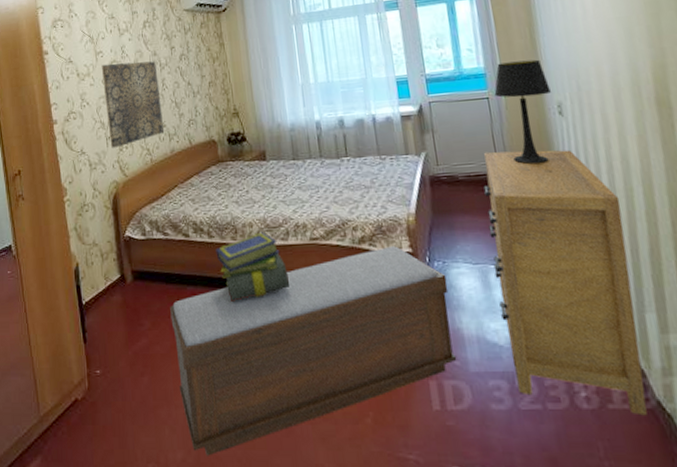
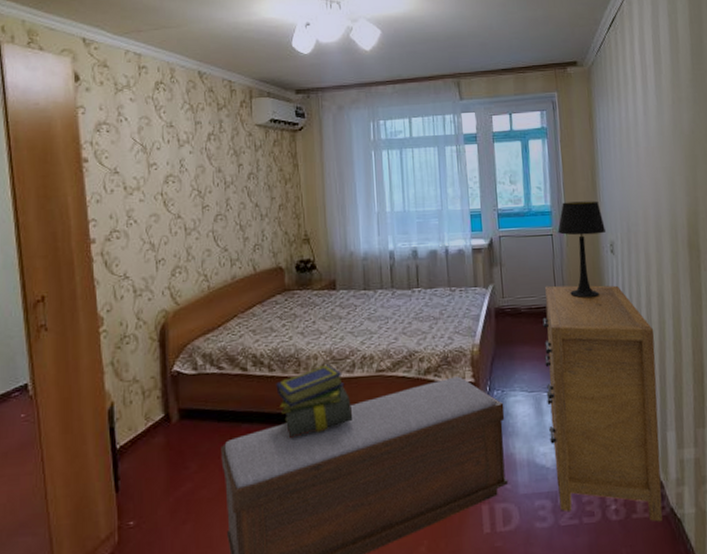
wall art: present [101,61,165,148] -> none [154,177,226,273]

